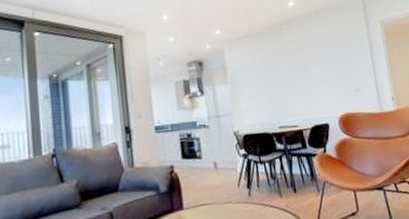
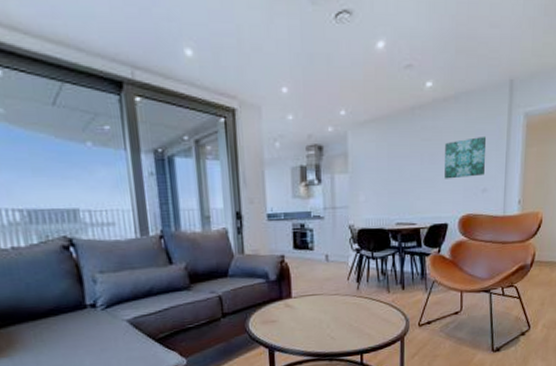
wall art: none [313,42,355,83] -> present [445,136,487,179]

